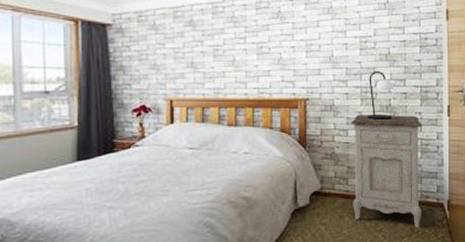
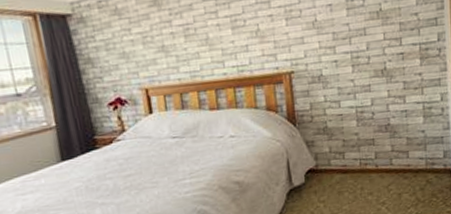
nightstand: present [350,114,422,228] -> none [342,77,428,197]
table lamp: present [366,70,394,121] -> none [359,31,389,88]

